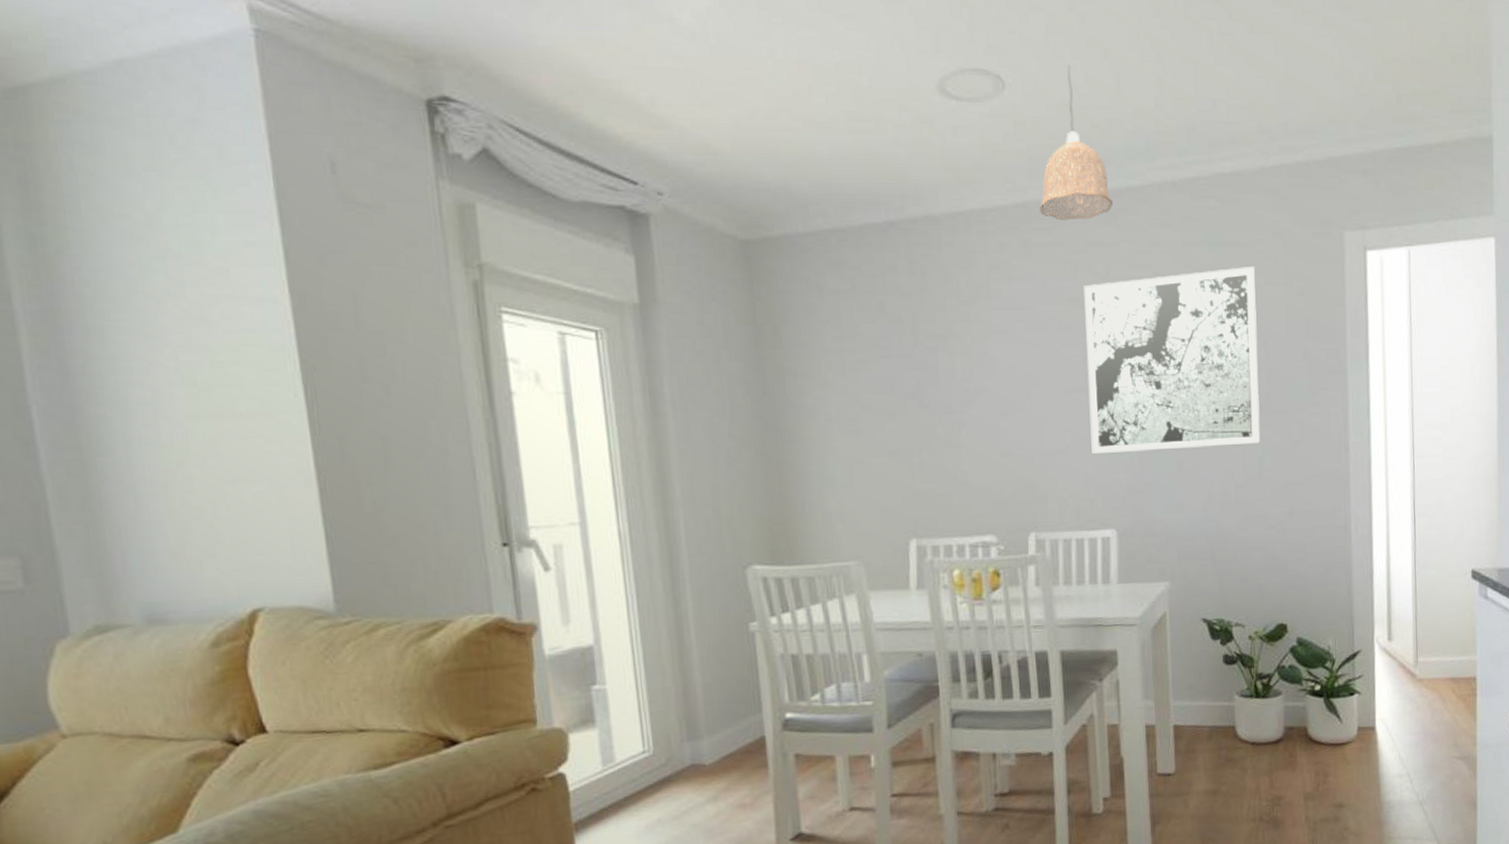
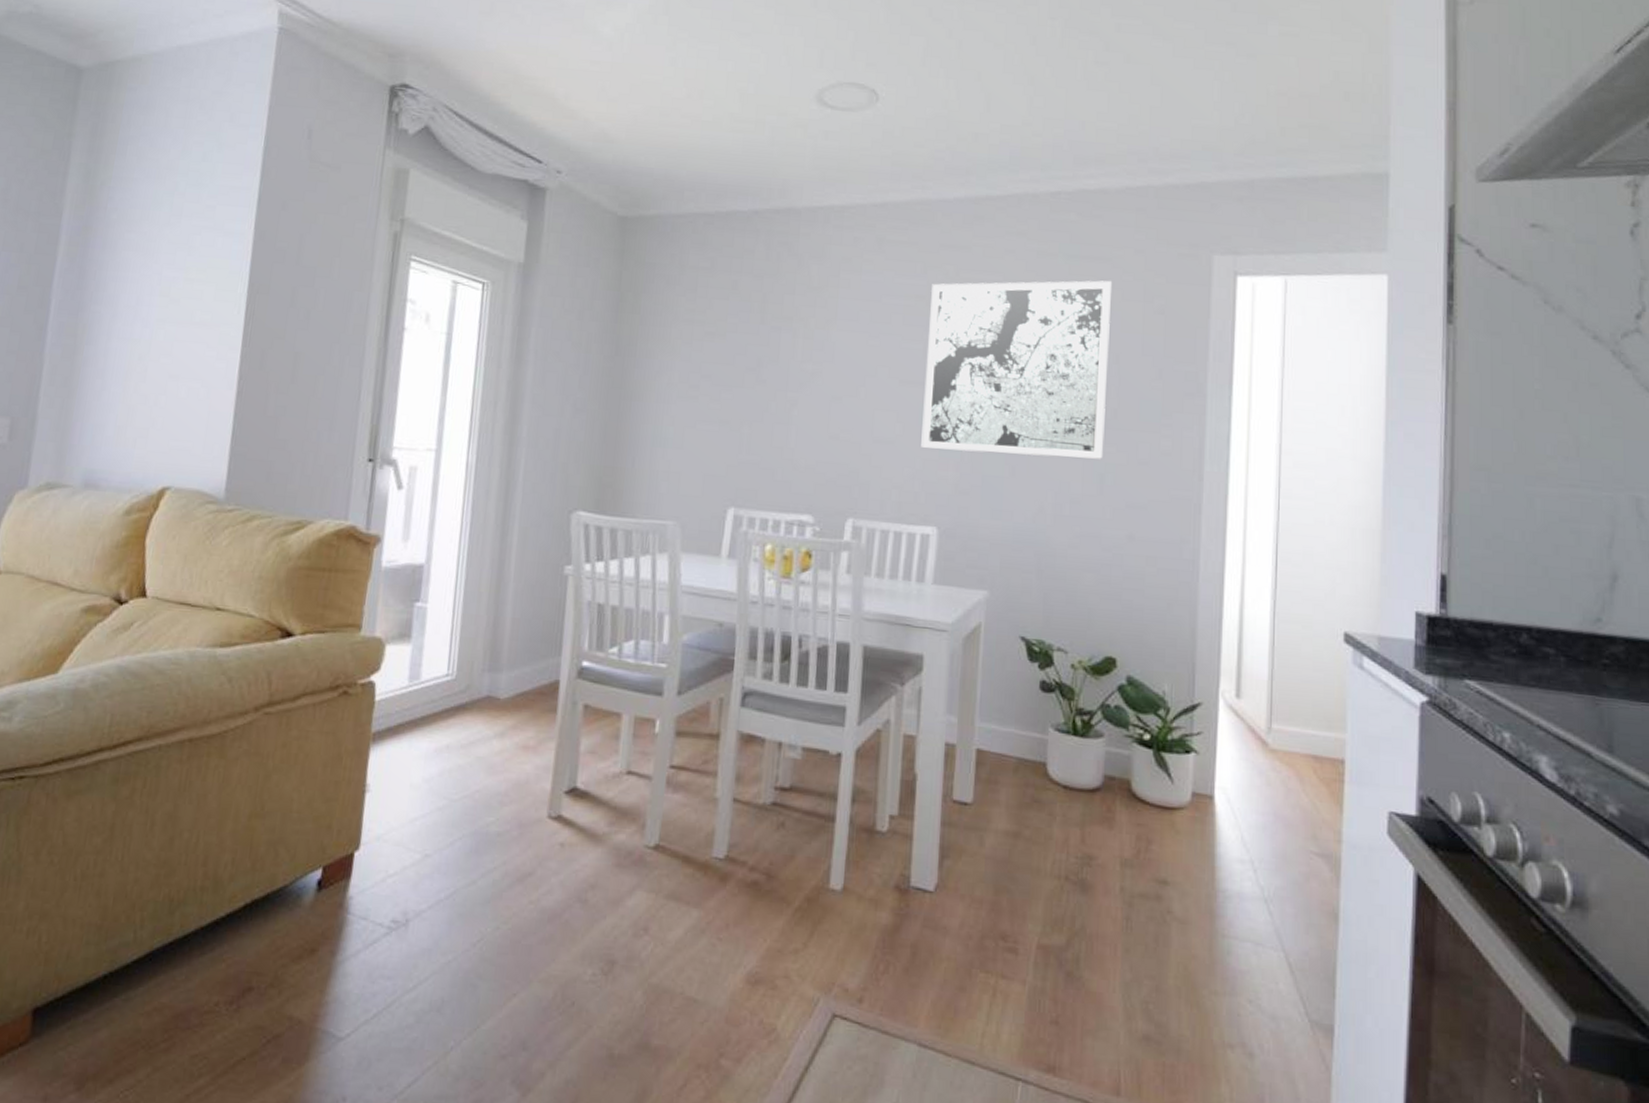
pendant lamp: present [1039,65,1113,221] -> none [897,84,970,223]

